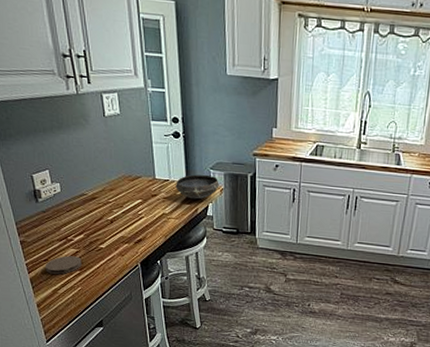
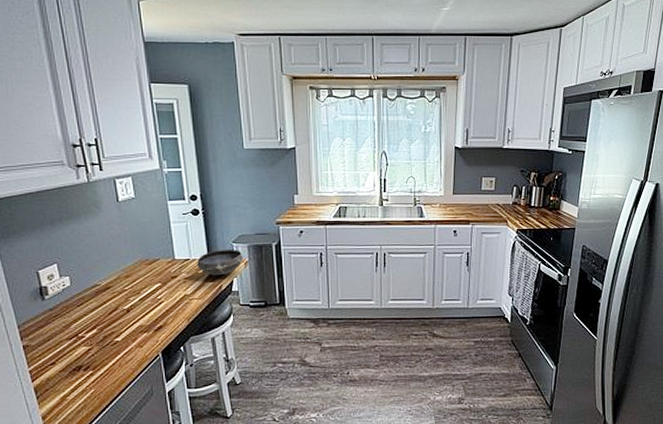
coaster: present [45,255,82,275] -> none [51,355,95,378]

